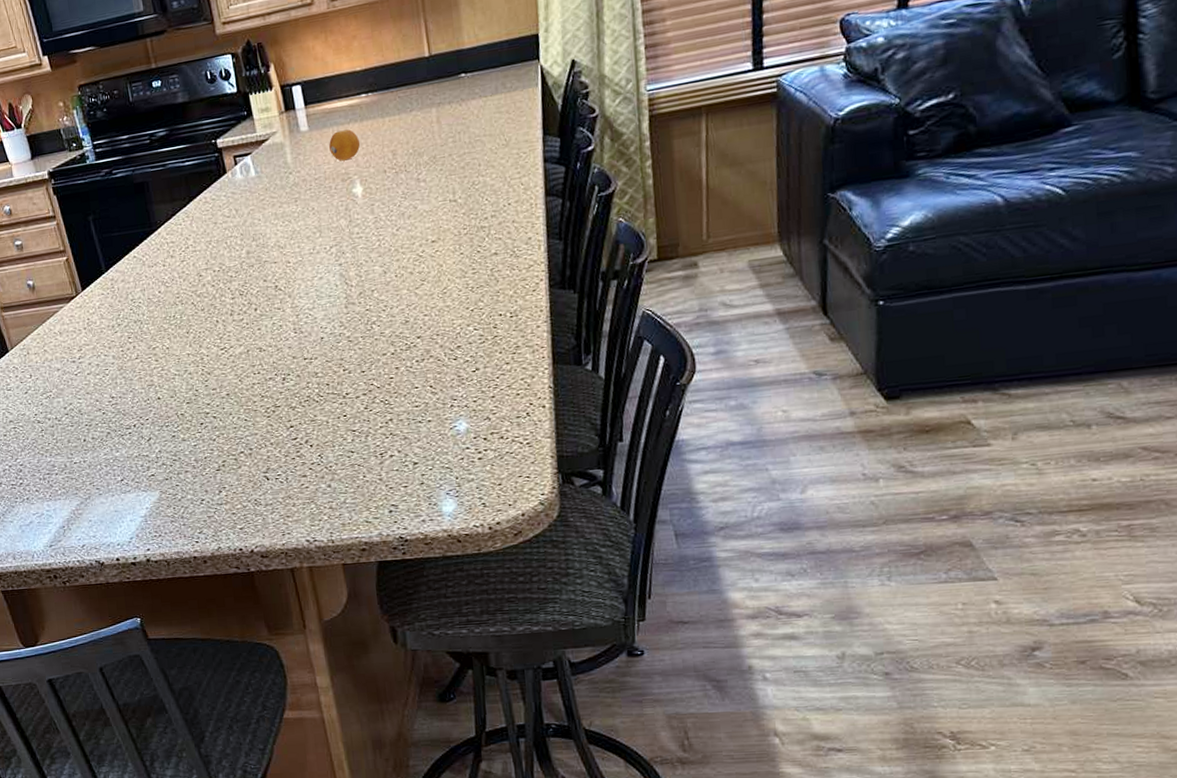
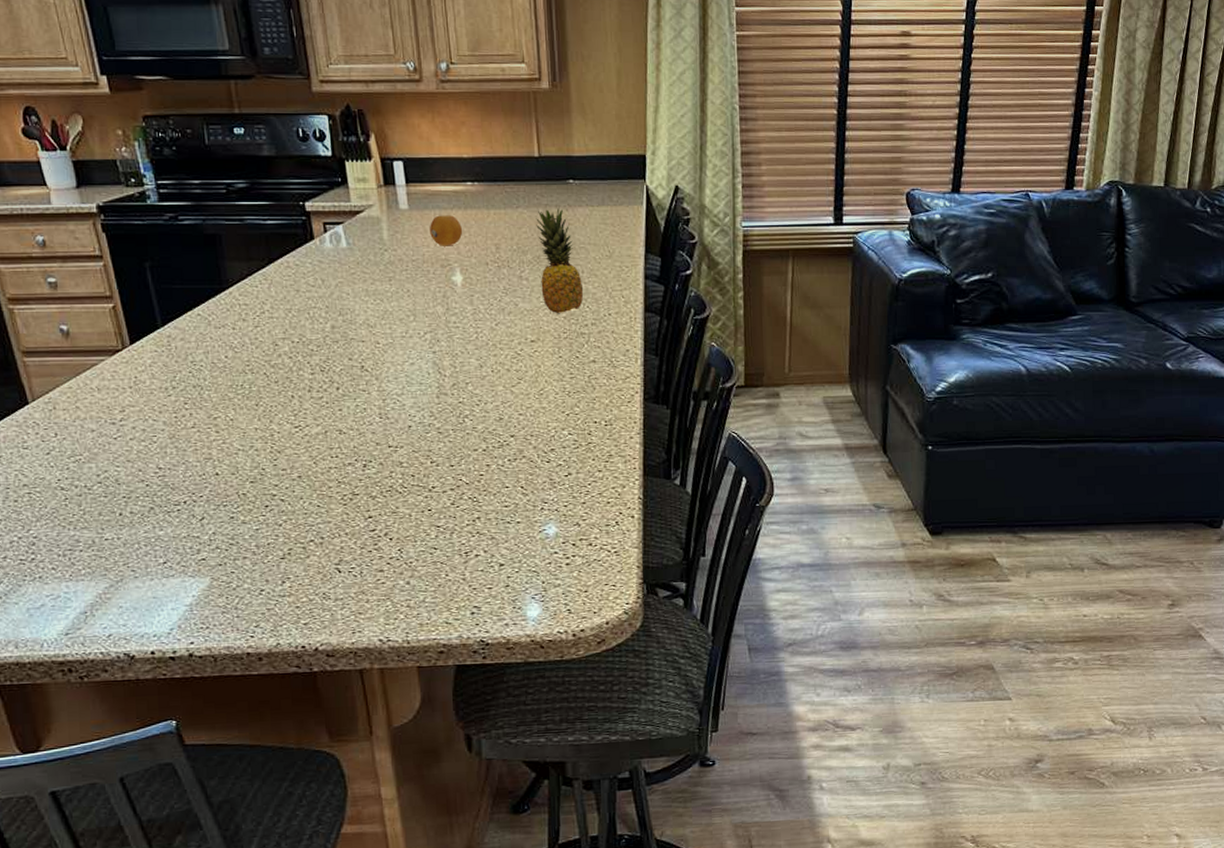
fruit: none [430,103,482,211] -> present [536,207,584,313]

